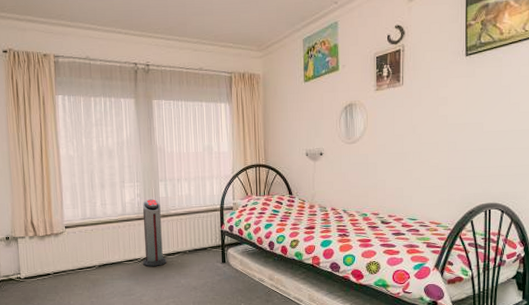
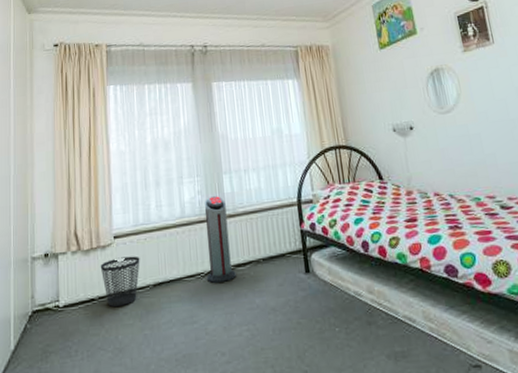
wastebasket: none [54,243,88,281] -> present [100,256,140,307]

